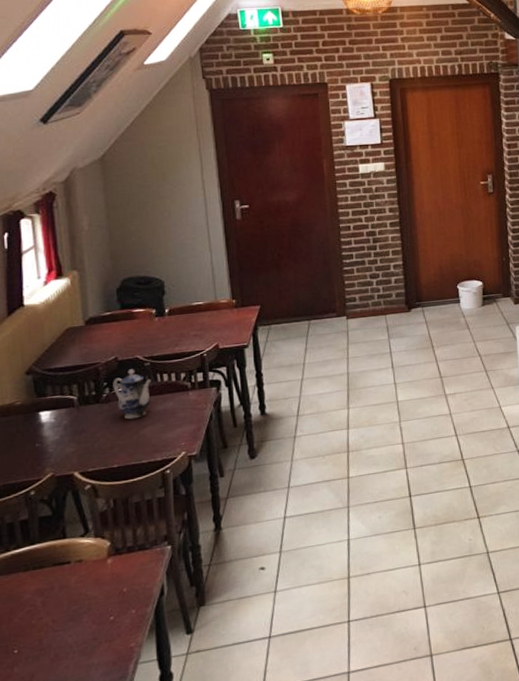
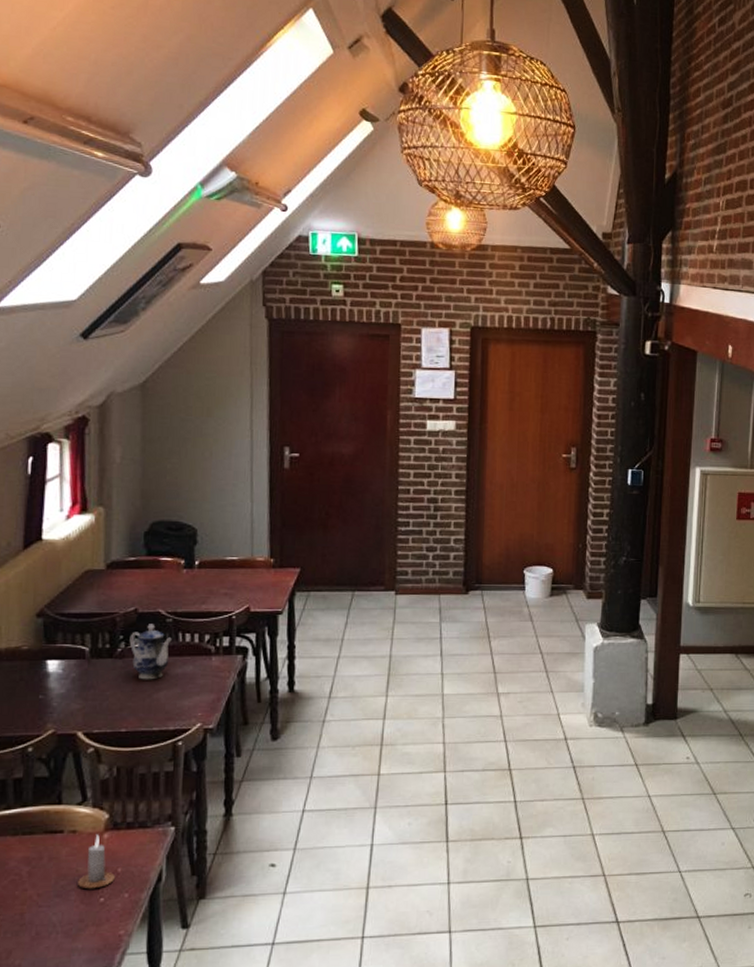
candle: none [87,561,121,611] -> present [77,834,115,889]

